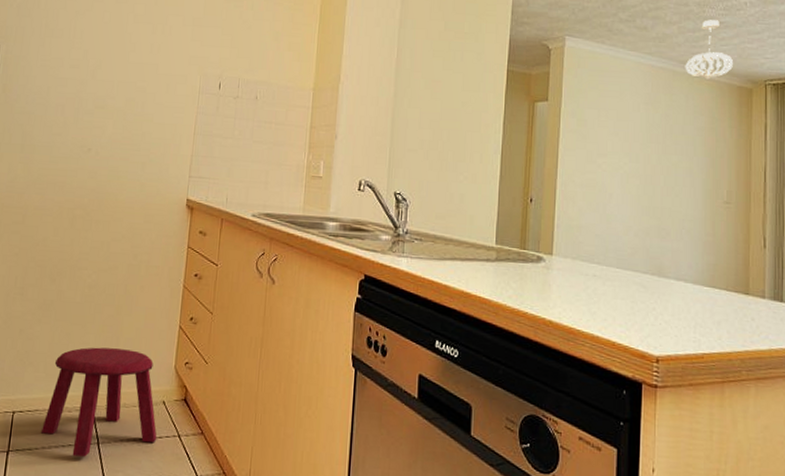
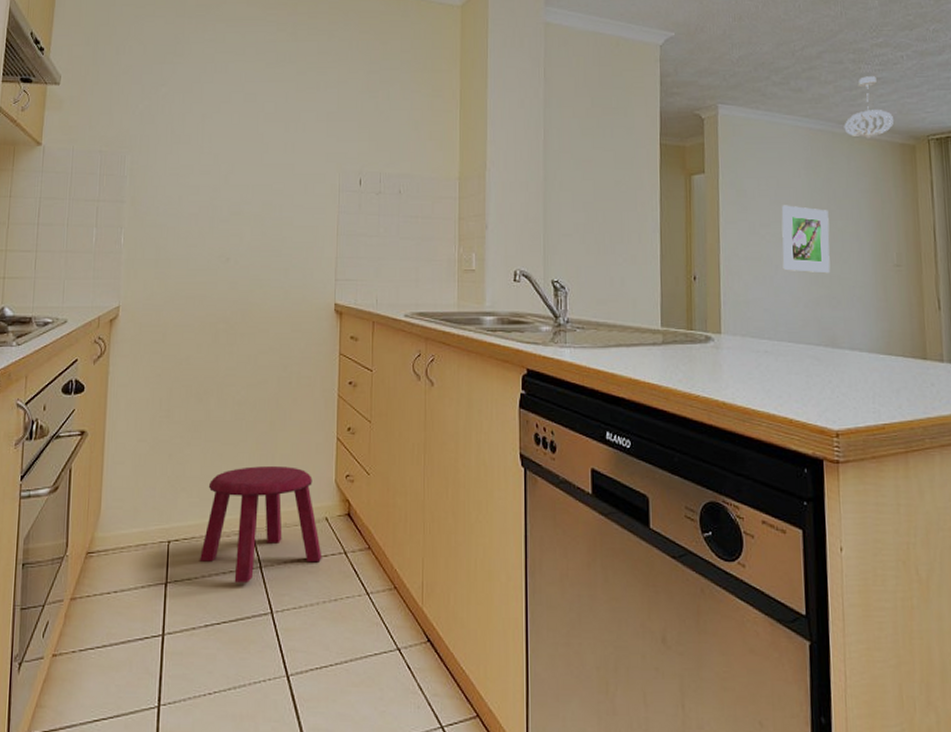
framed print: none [616,137,664,205] -> present [781,205,831,274]

